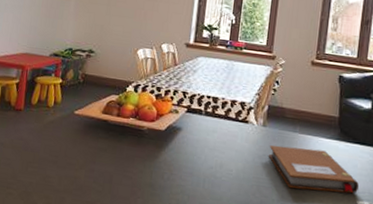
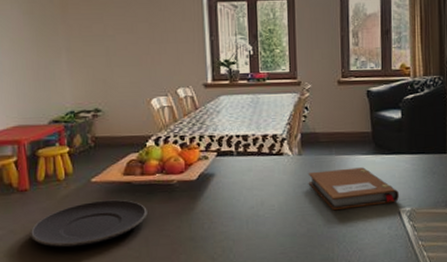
plate: none [15,131,117,171] -> present [29,199,148,248]

